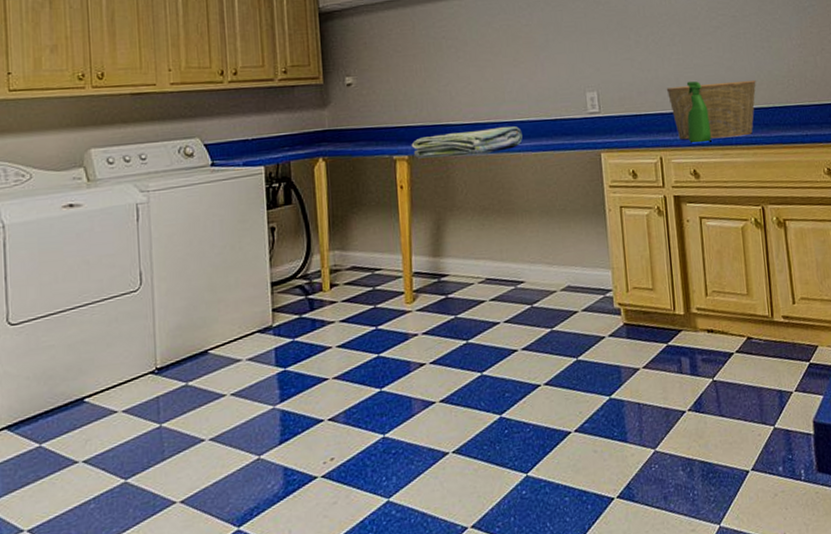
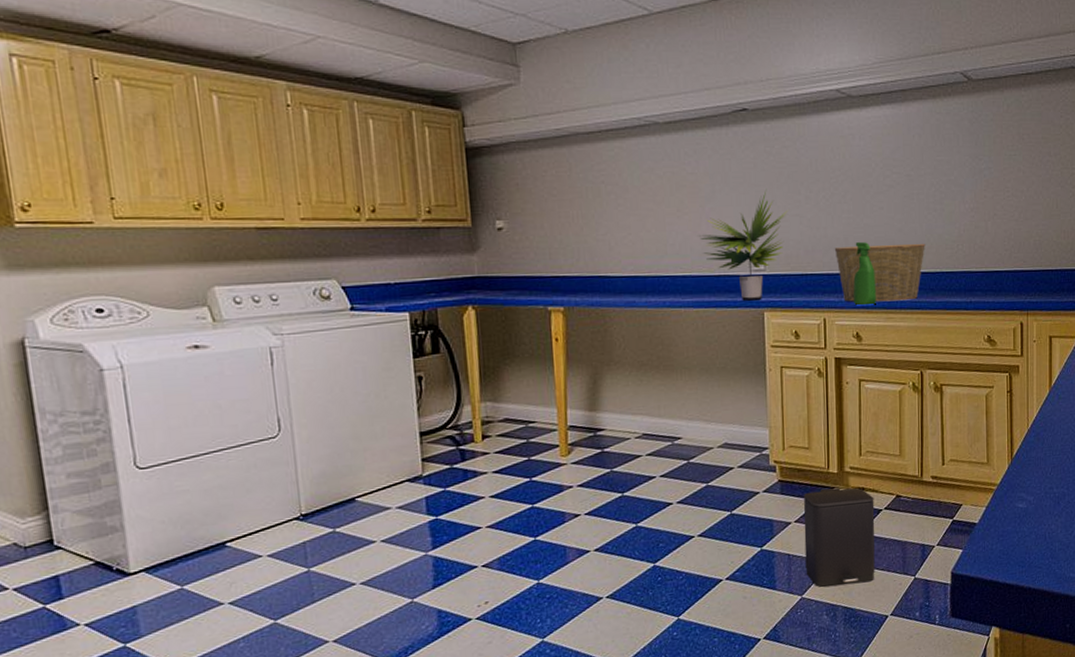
towel: present [411,126,523,159] -> none [567,281,684,311]
plant: none [534,35,619,144] -> present [698,188,787,302]
pedal bin: none [651,330,731,439] -> present [803,487,875,587]

